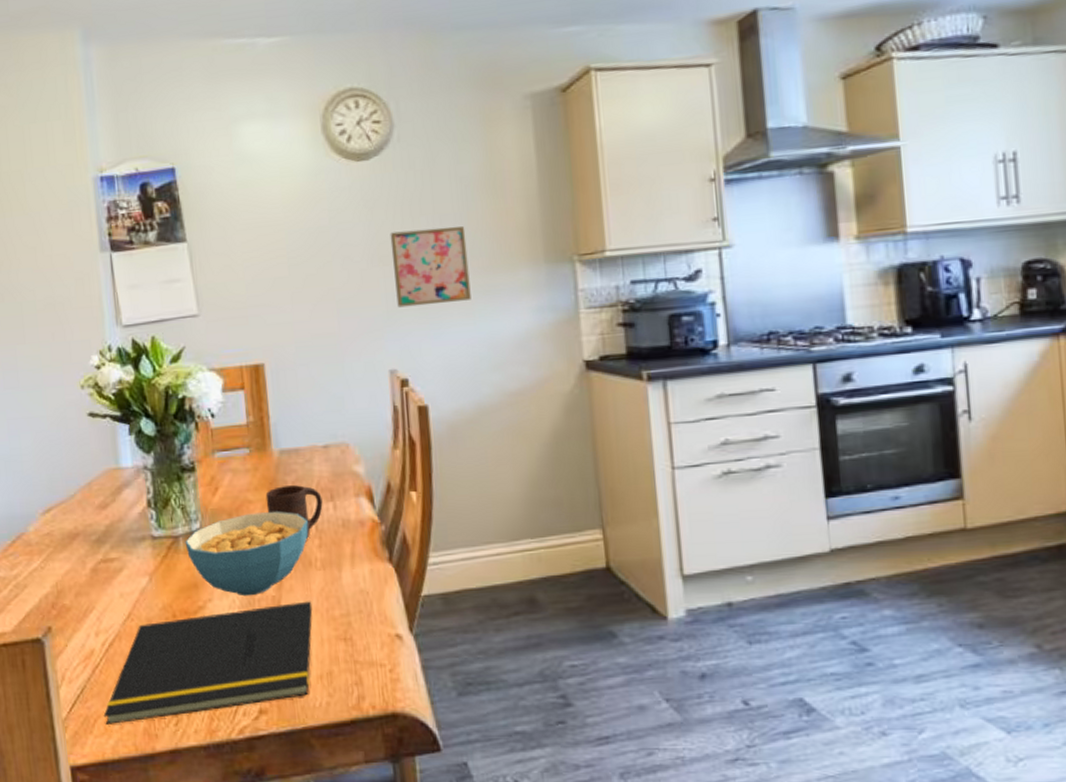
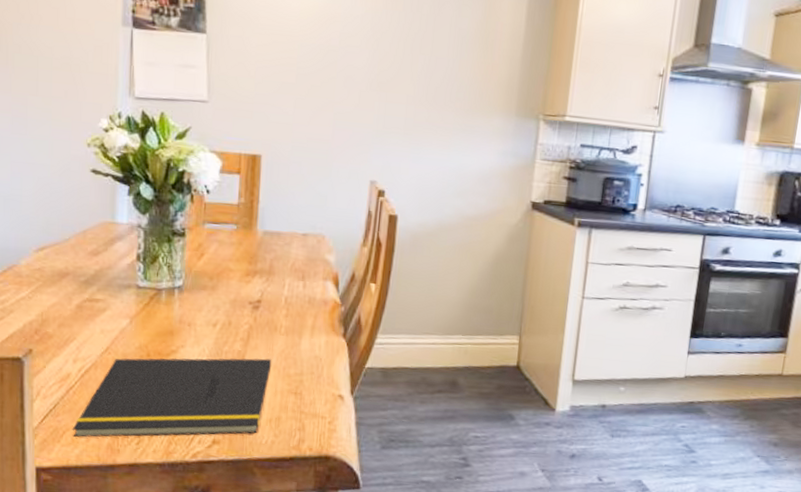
cereal bowl: present [185,511,309,597] -> none [167,279,279,348]
cup: present [265,485,323,539] -> none [244,261,295,308]
wall art: present [390,226,471,308] -> none [386,64,456,135]

